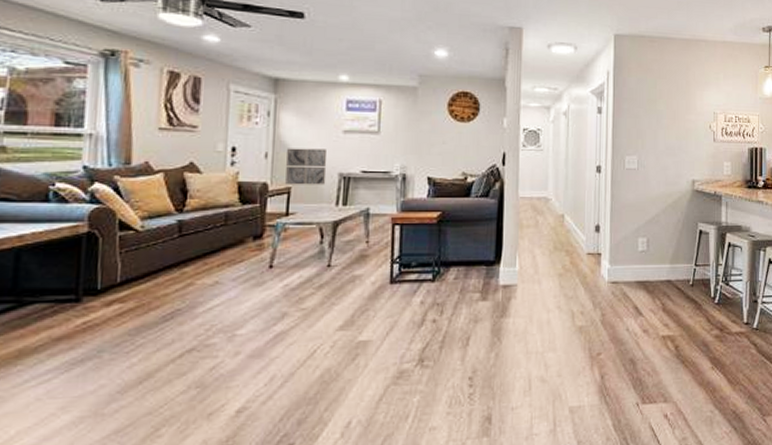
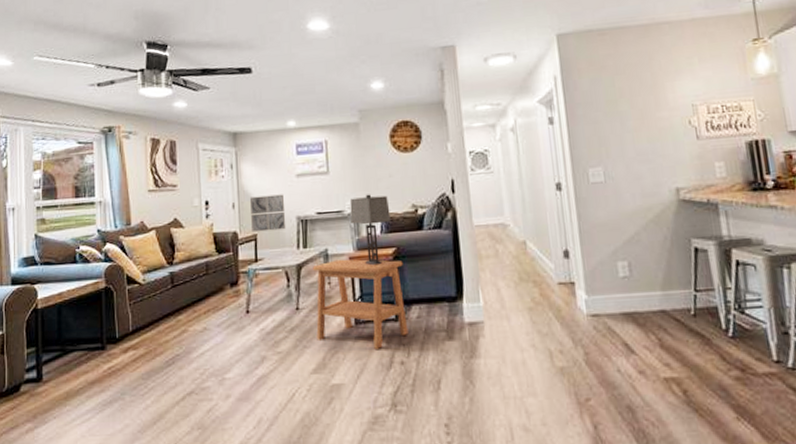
side table: none [347,219,446,308] -> present [313,259,409,349]
table lamp: none [397,158,440,228] -> present [349,194,391,266]

